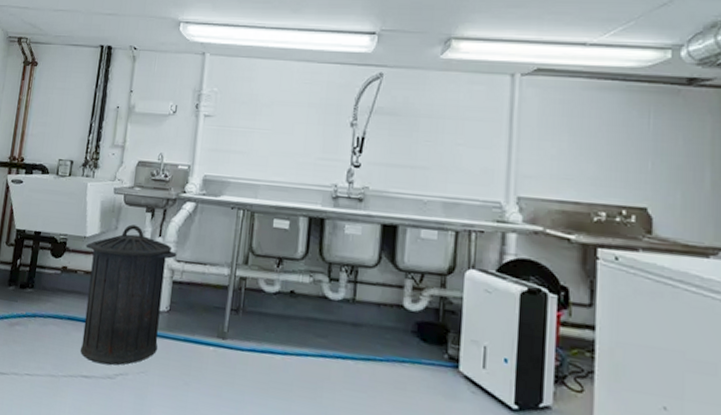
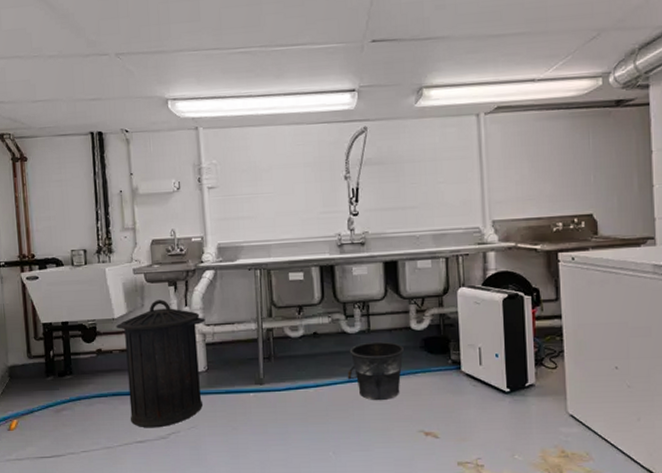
bucket: none [321,313,392,388] -> present [347,341,404,400]

